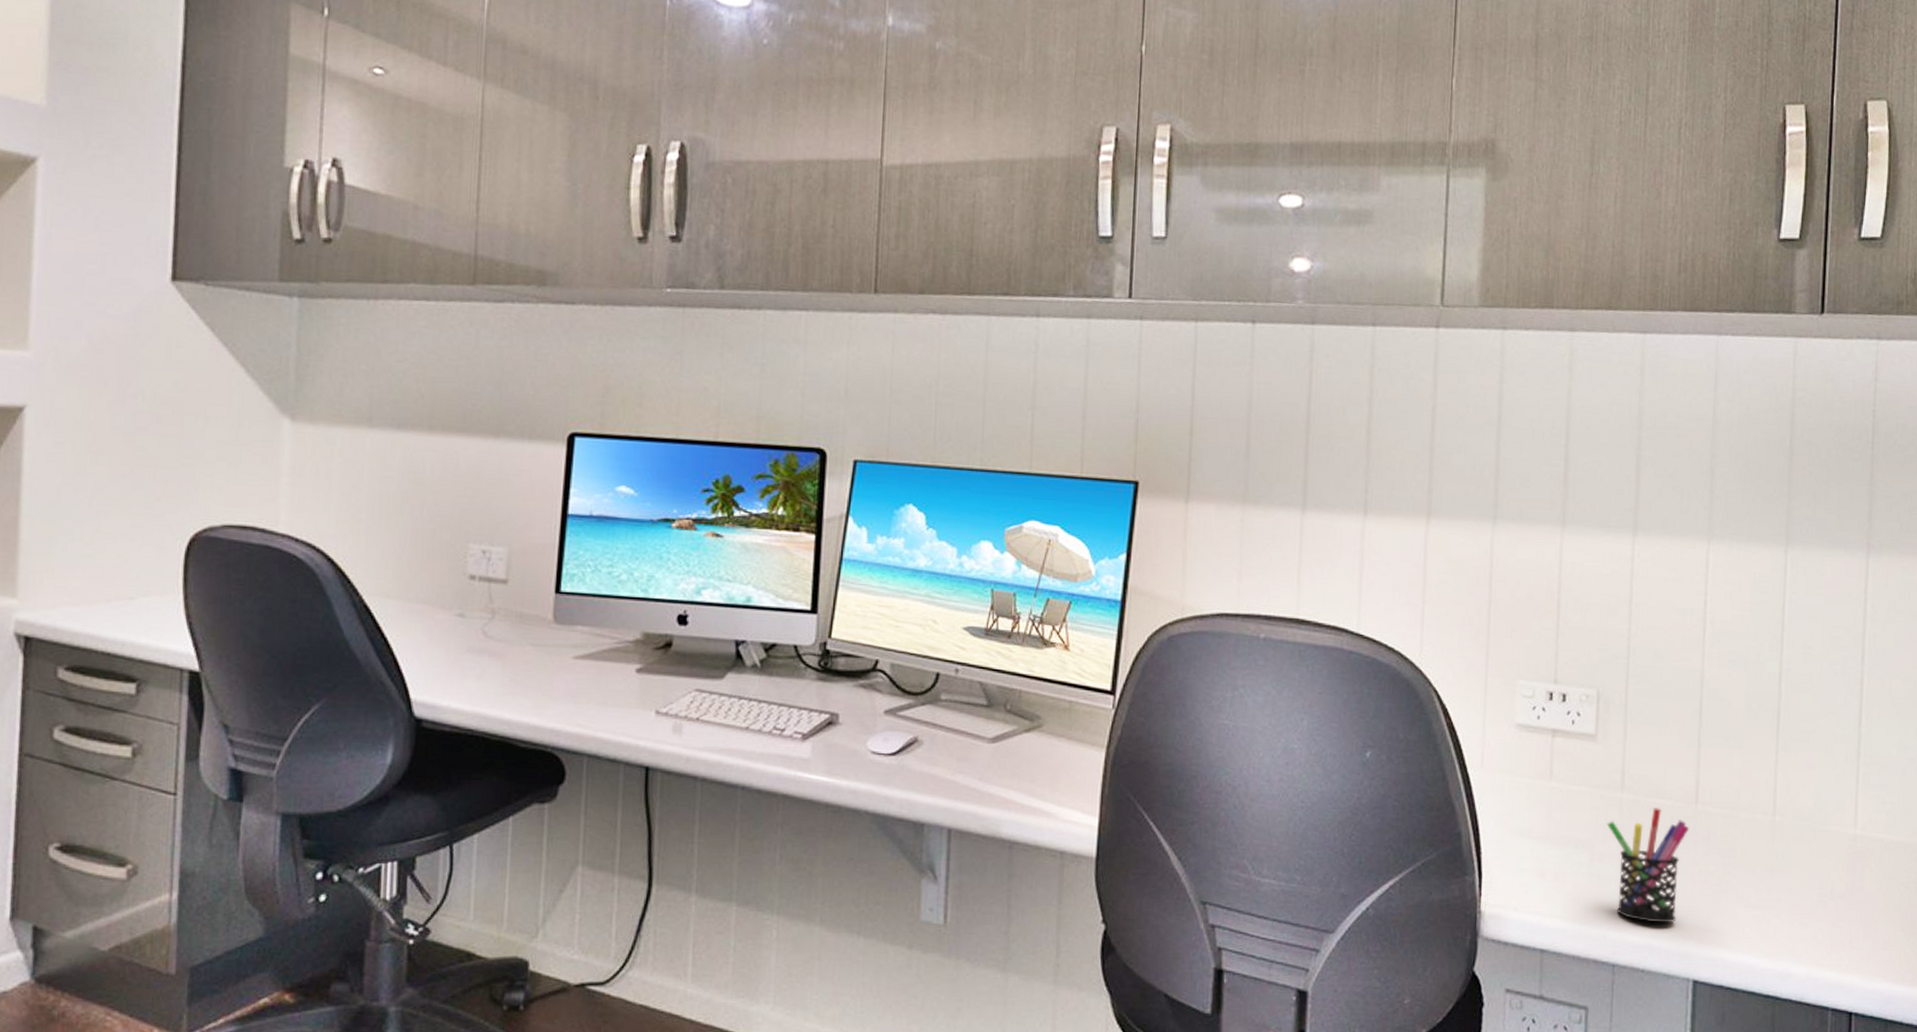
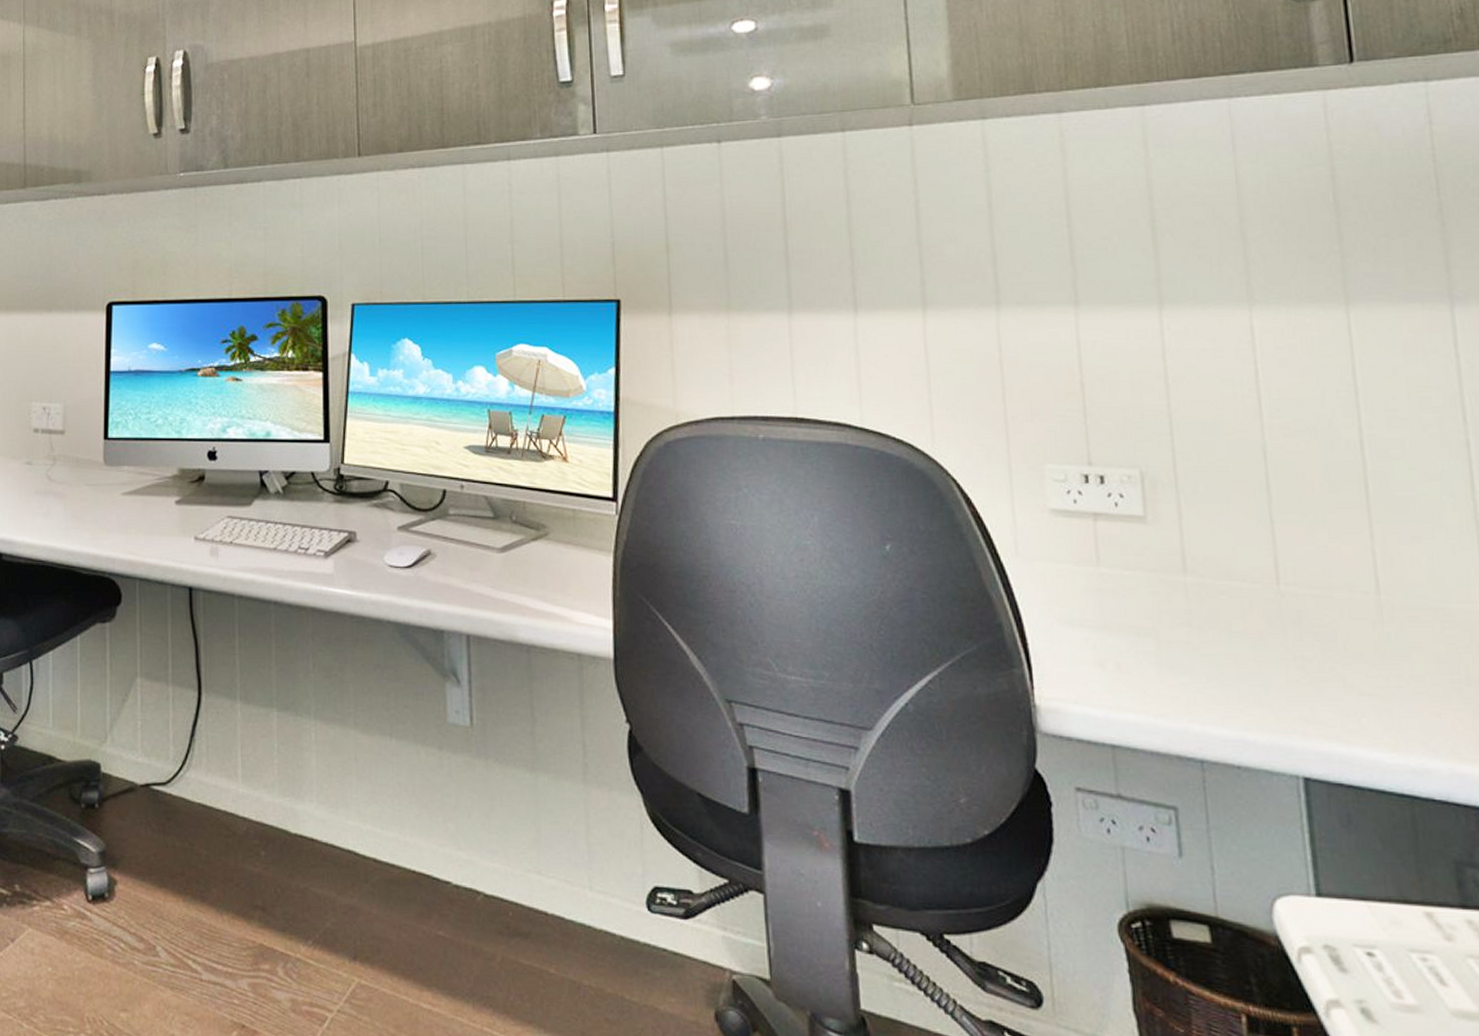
pen holder: present [1606,808,1690,924] -> none [1171,590,1274,715]

